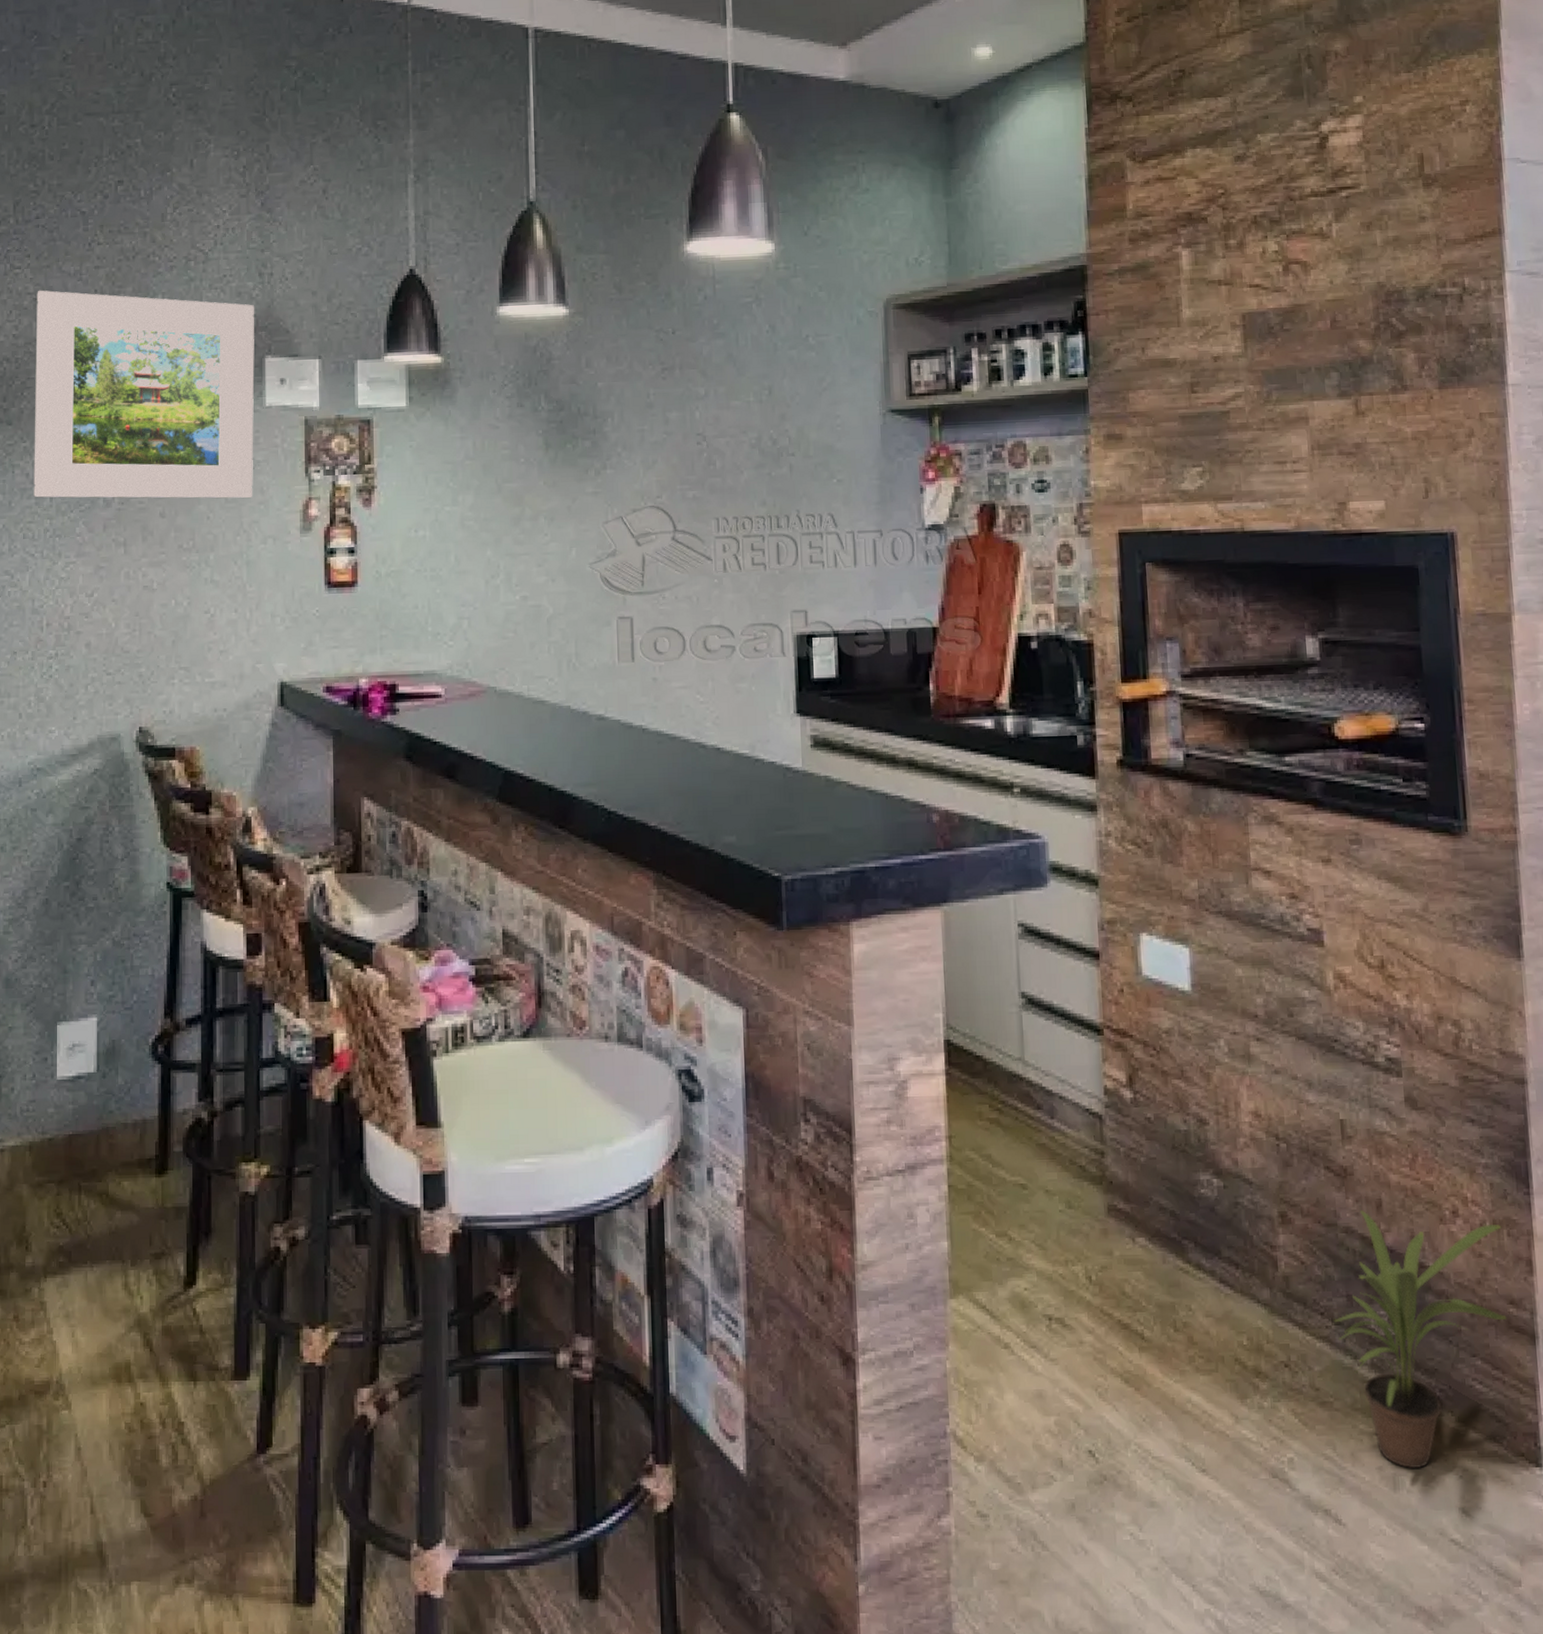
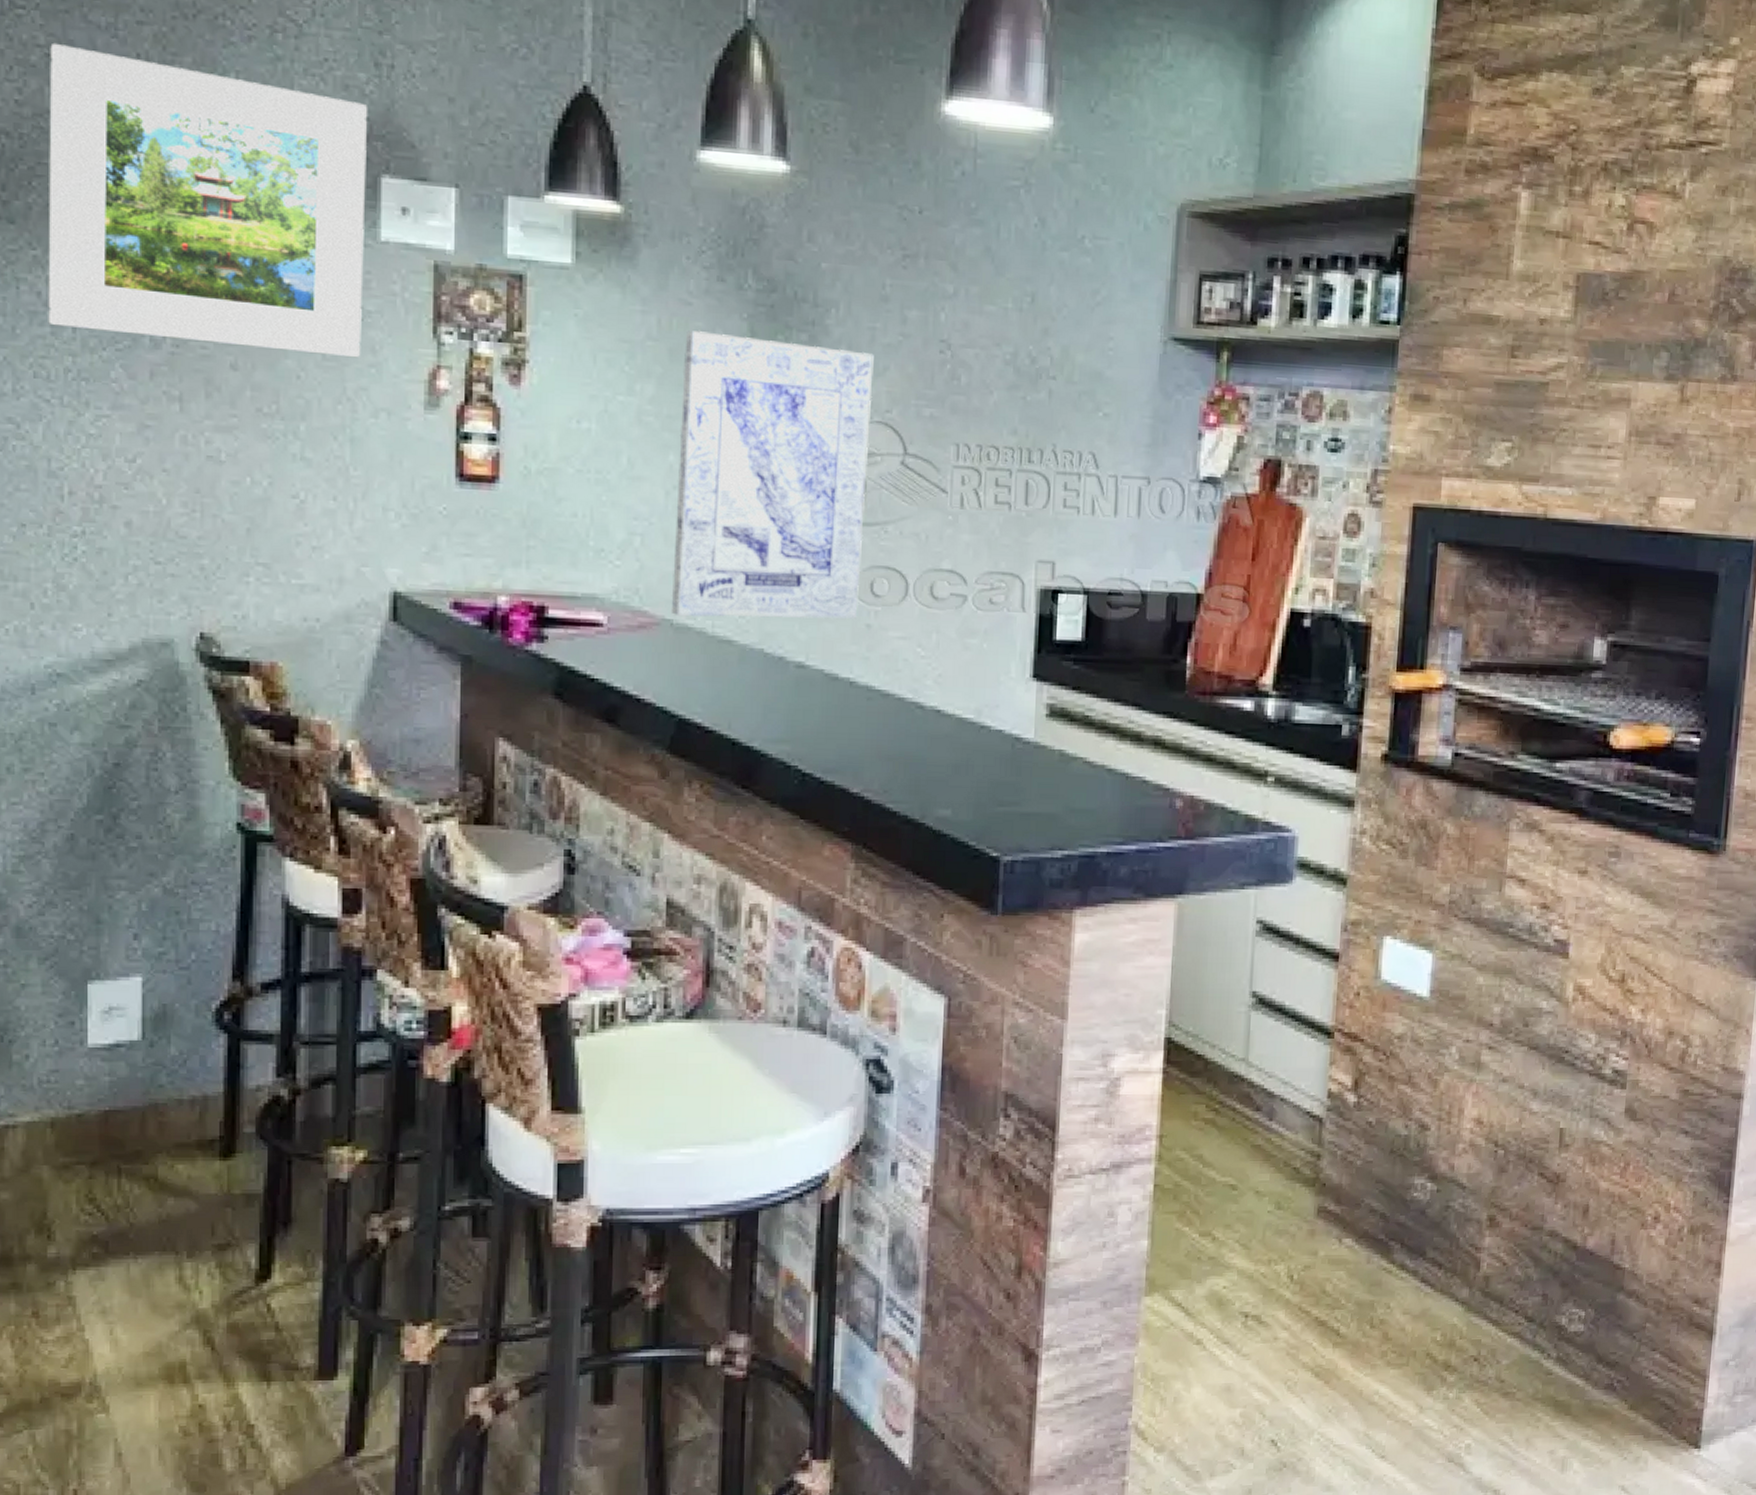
wall art: none [494,448,646,684] -> present [671,330,874,620]
potted plant: present [1334,1211,1507,1469] -> none [1527,1215,1698,1452]

